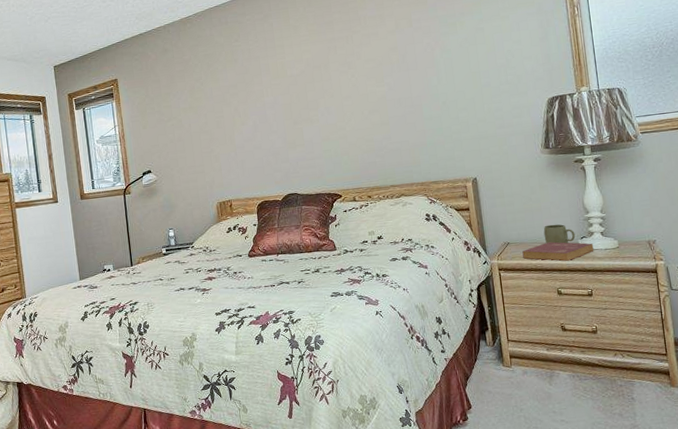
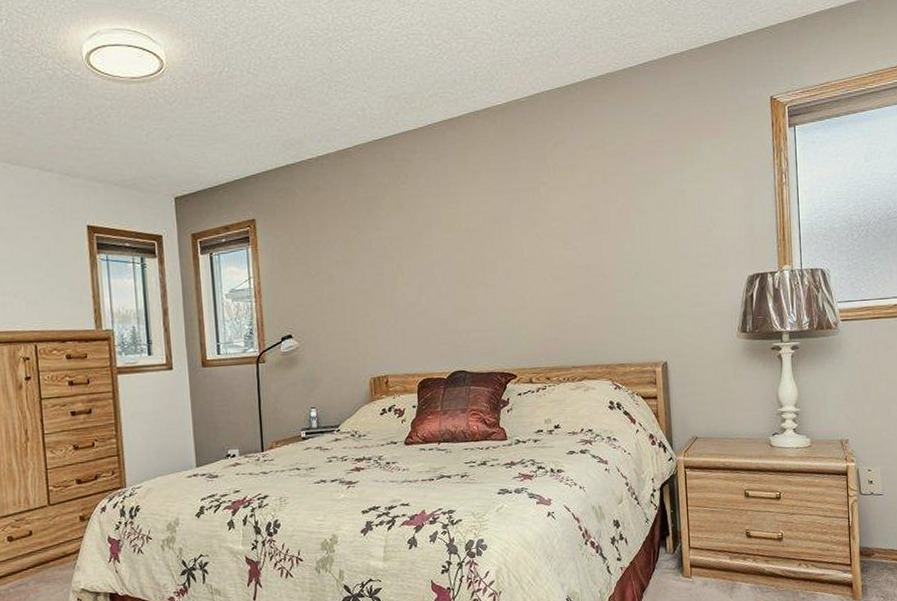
book: present [522,241,594,262] -> none [711,437,785,461]
mug: present [543,224,576,244] -> none [734,418,767,441]

